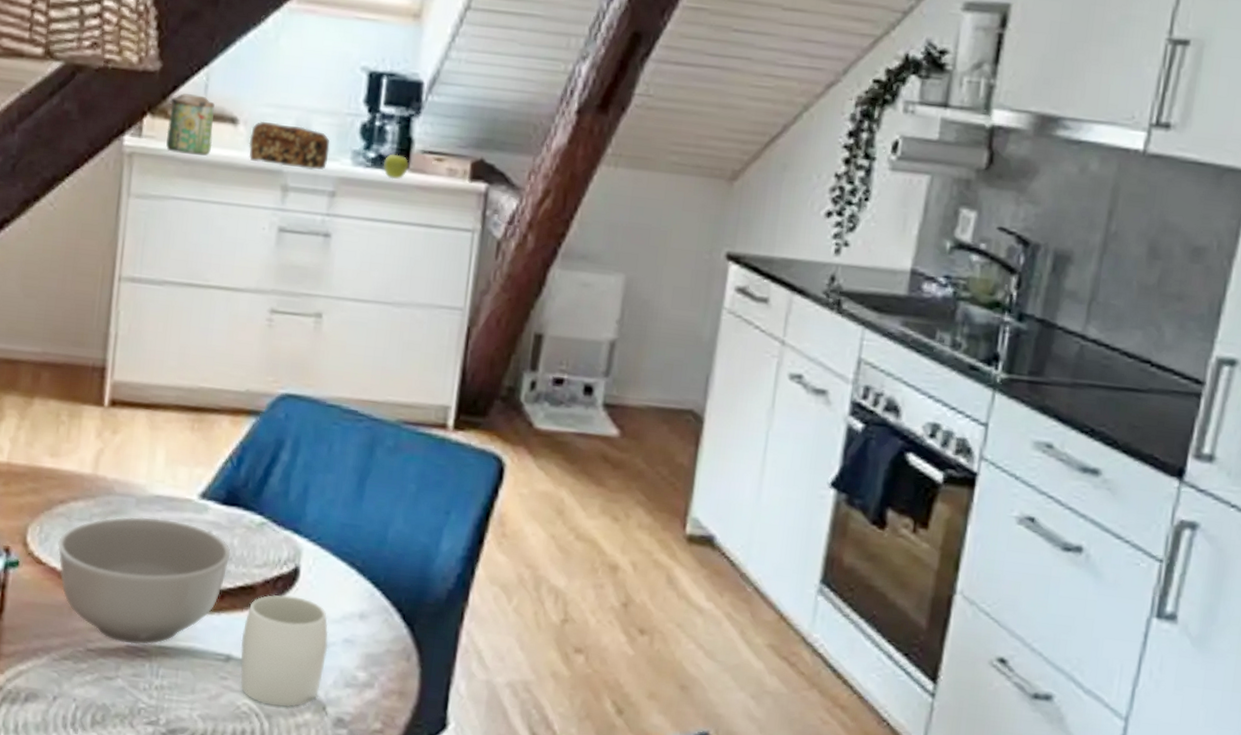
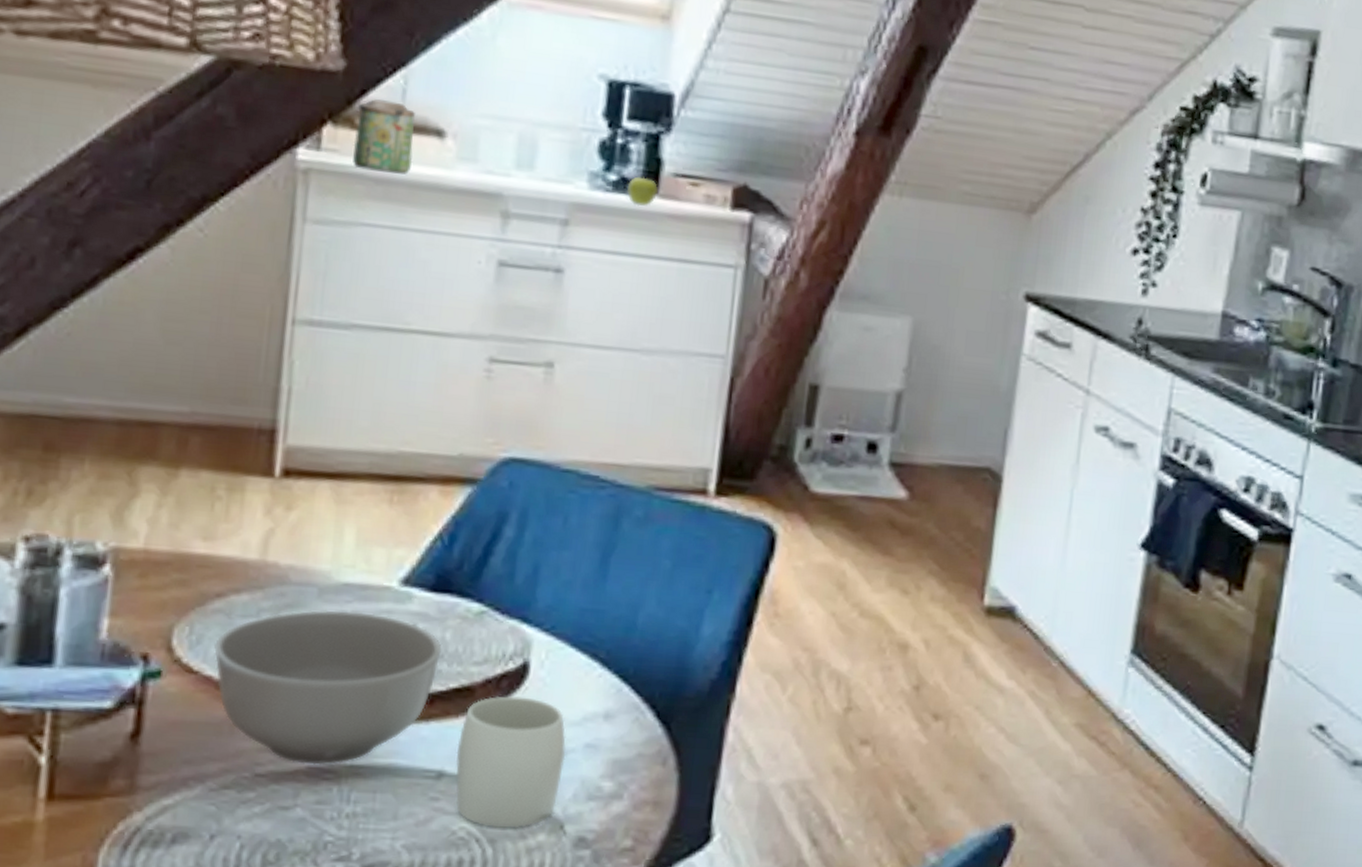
bread loaf: present [248,122,330,170] -> none [459,135,562,194]

